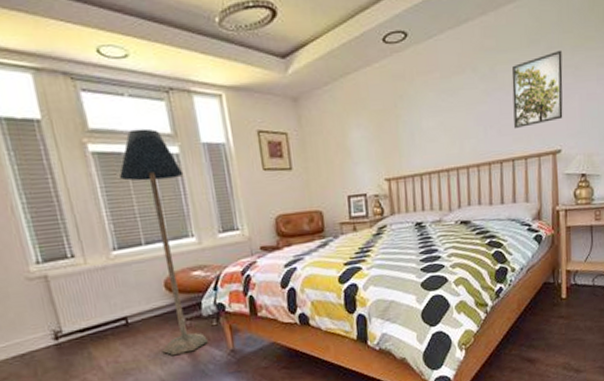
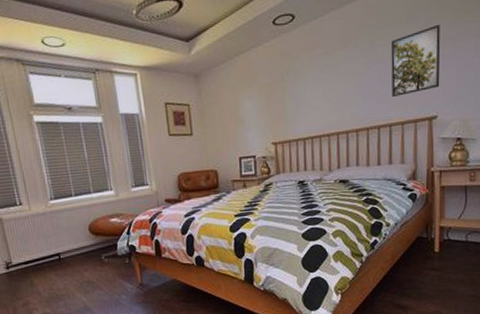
floor lamp: present [119,128,208,355] -> none [57,102,121,286]

